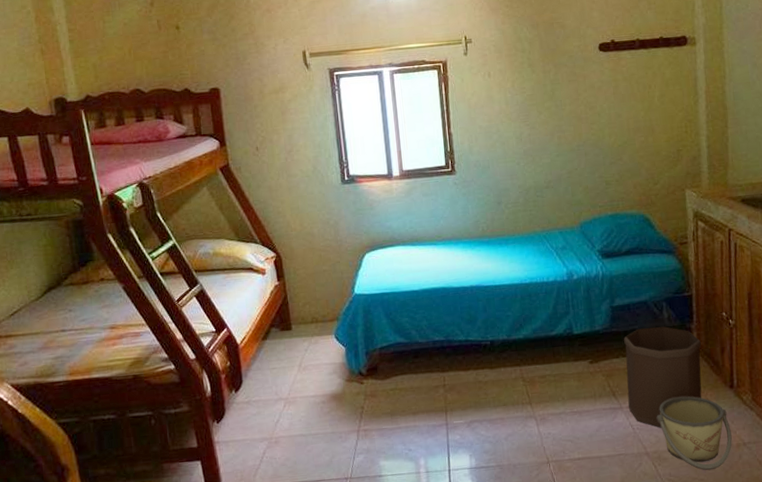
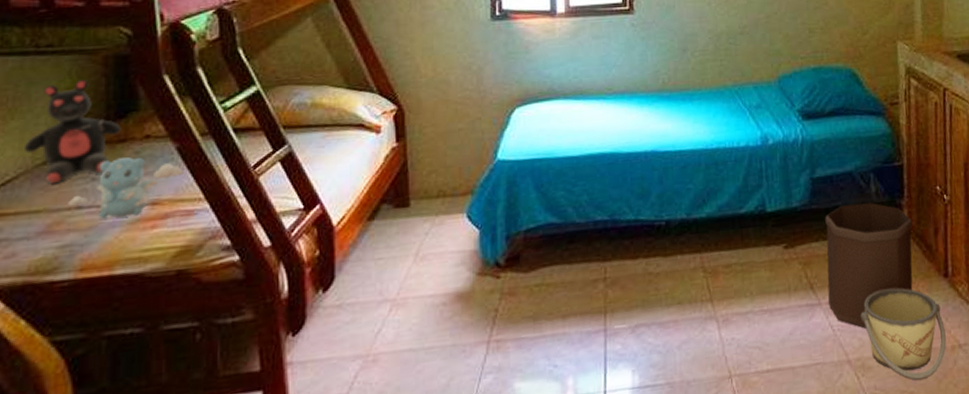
stuffed animal: none [21,239,84,314] -> present [23,80,121,184]
teddy bear: none [56,295,130,339] -> present [68,157,184,219]

